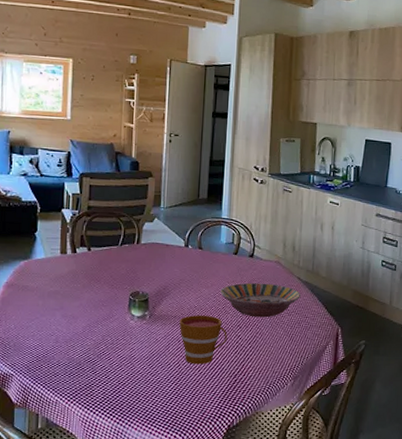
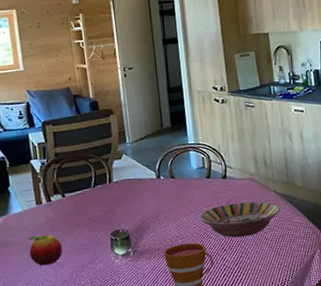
fruit: none [45,284,80,316] -> present [28,234,63,266]

